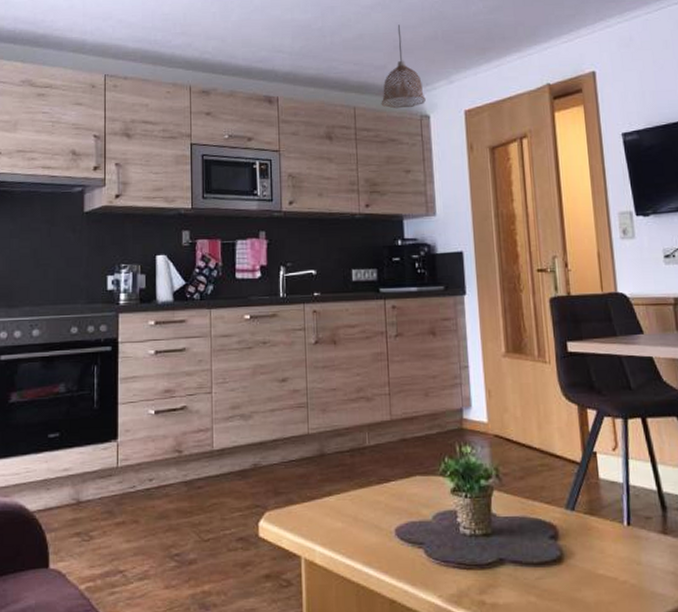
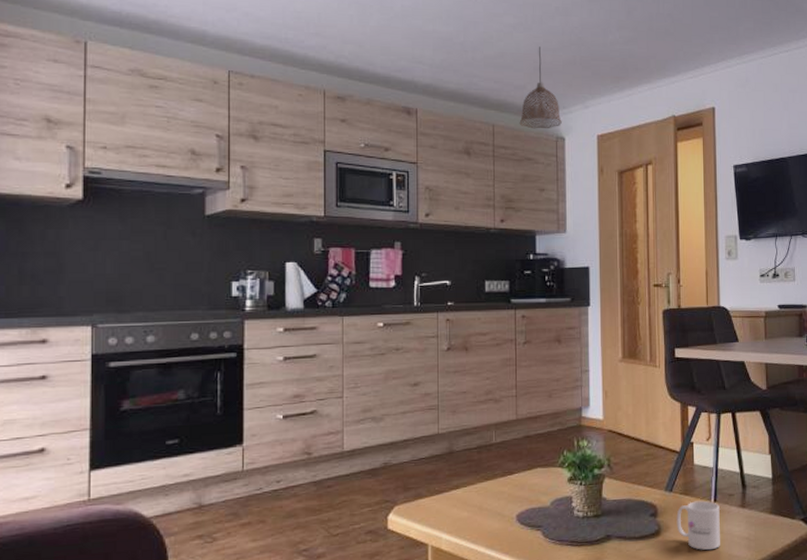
mug: none [581,523,639,585] -> present [676,500,721,551]

